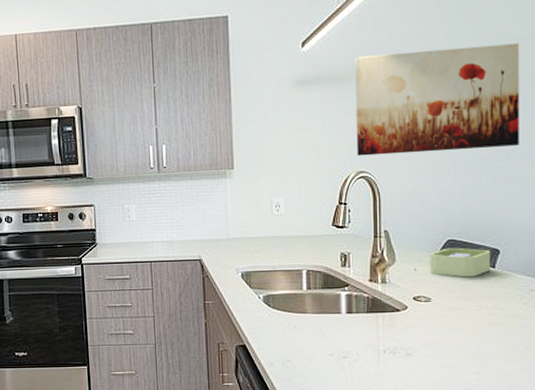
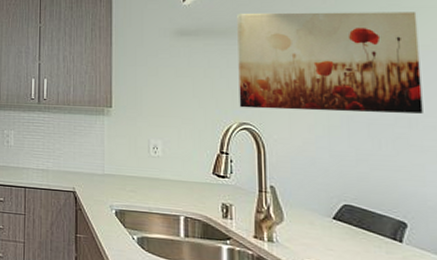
soap dish: present [414,247,491,277] -> none [306,213,398,250]

